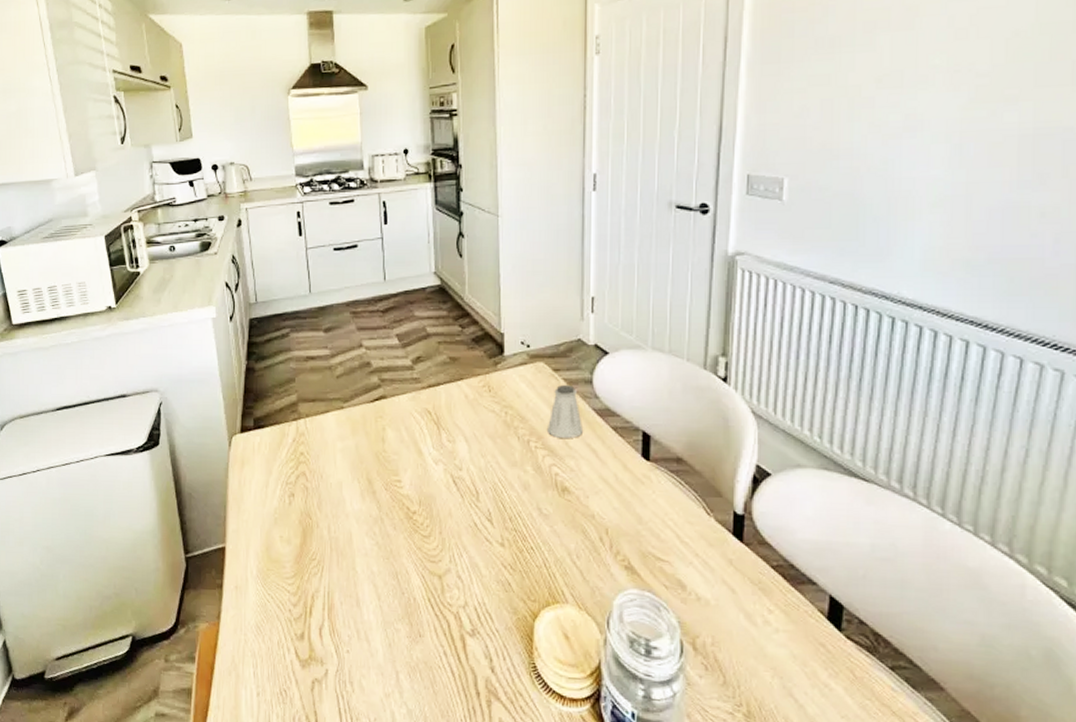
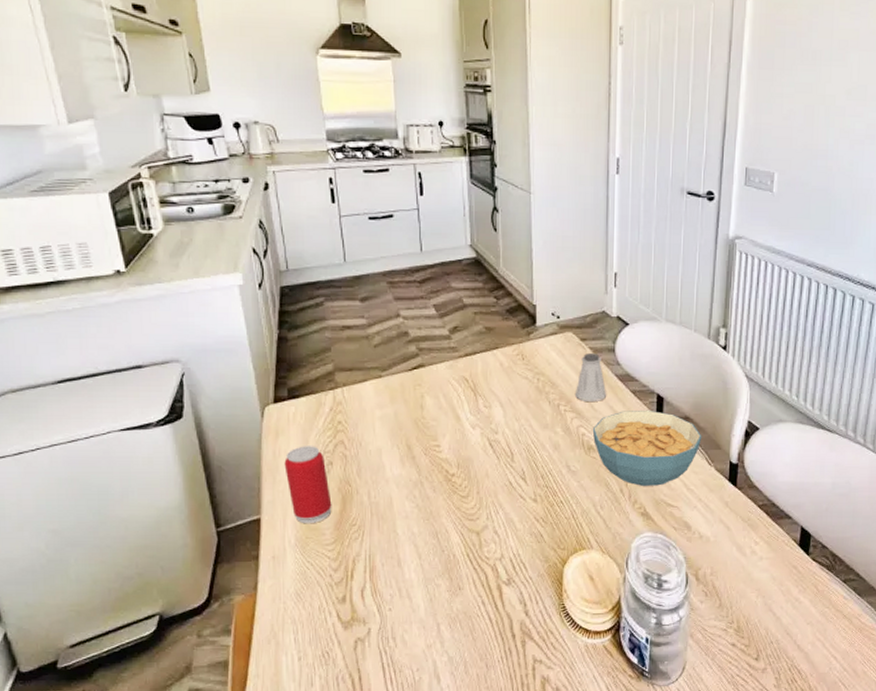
beverage can: none [249,476,293,556] -> present [284,446,332,524]
cereal bowl: none [567,448,698,536] -> present [592,409,702,486]

